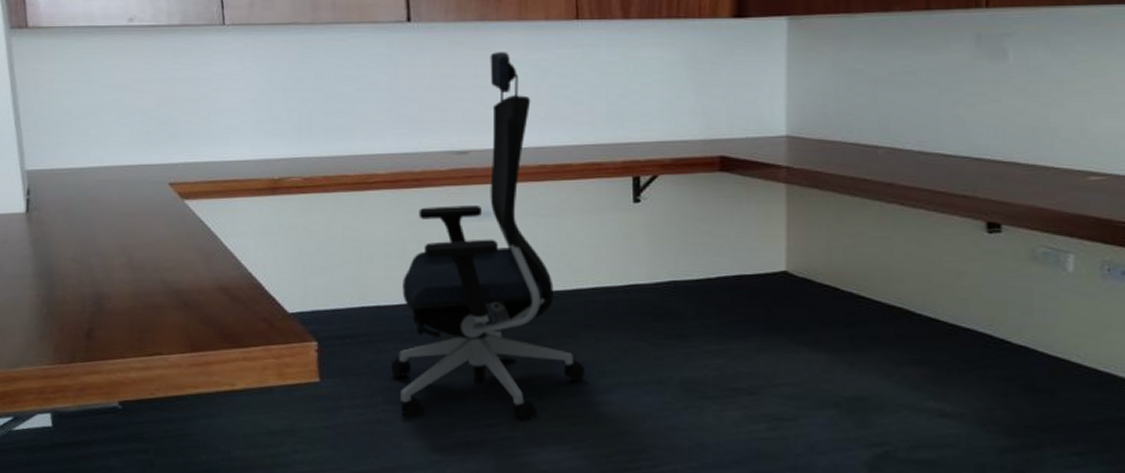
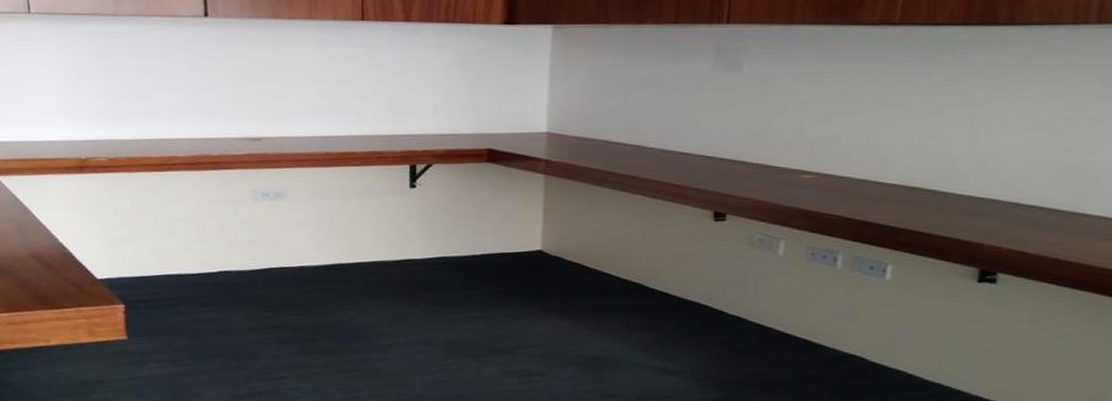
office chair: present [390,52,585,422] -> none [191,48,364,375]

